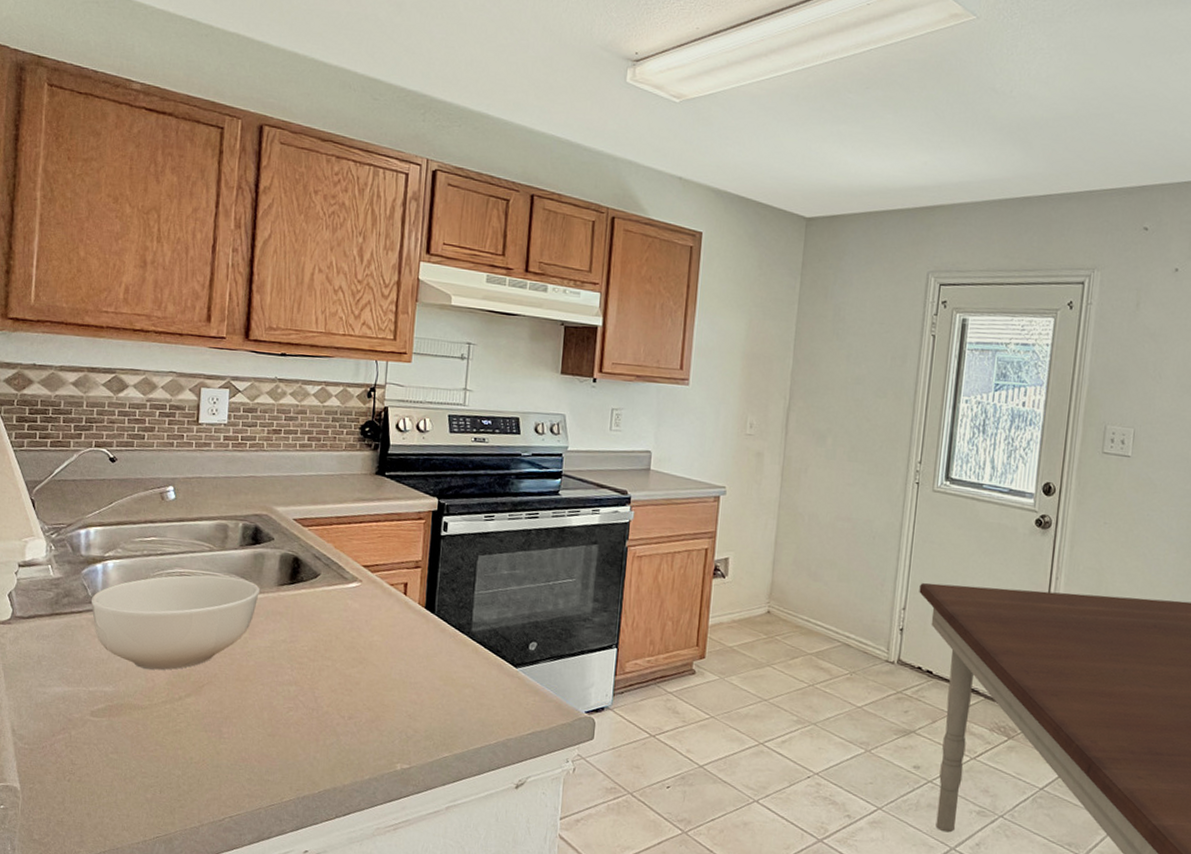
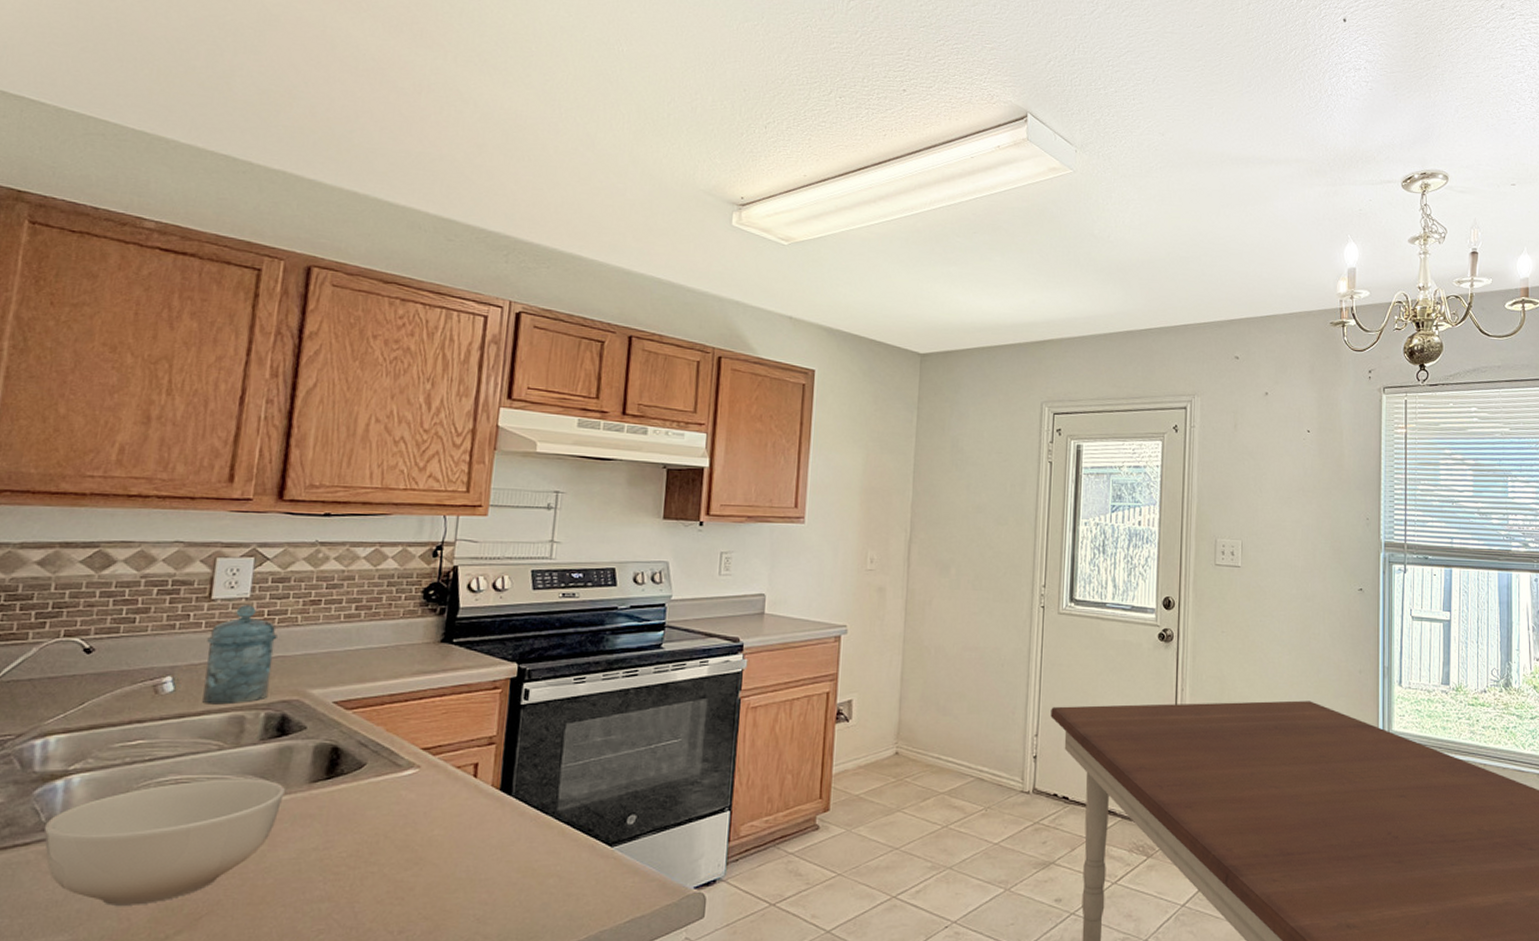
canister: none [196,430,249,514] -> present [202,605,278,705]

